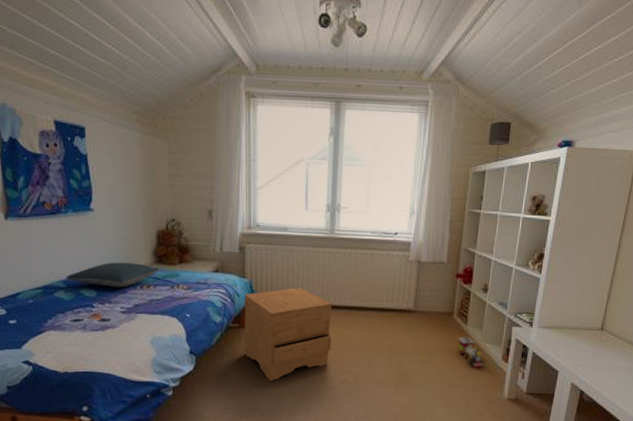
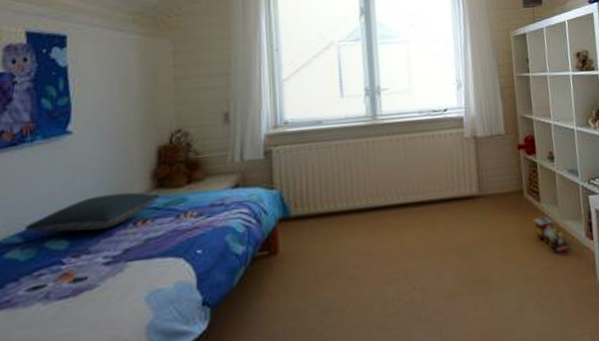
nightstand: present [244,288,332,381] -> none [274,190,389,324]

